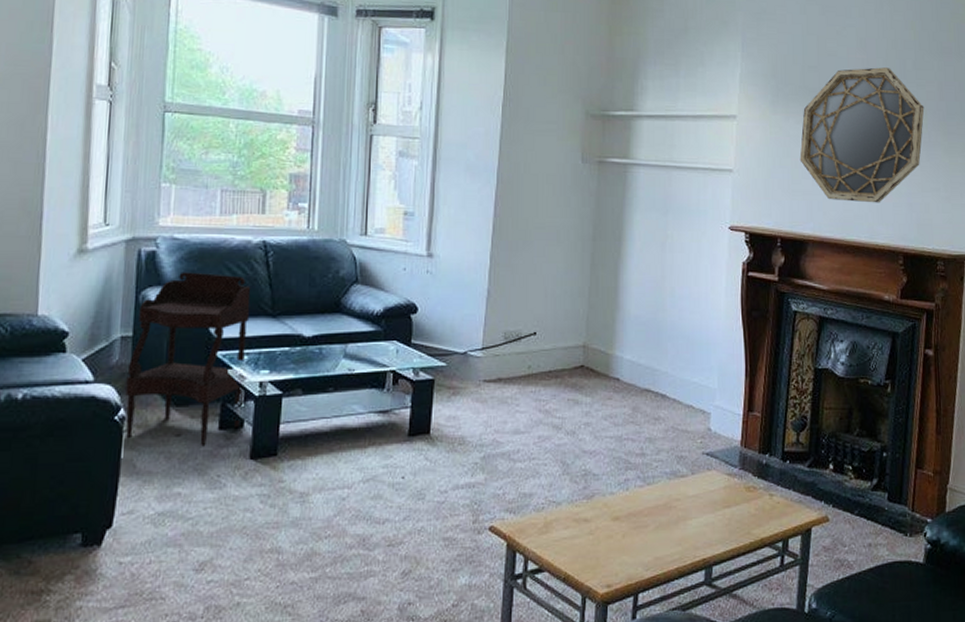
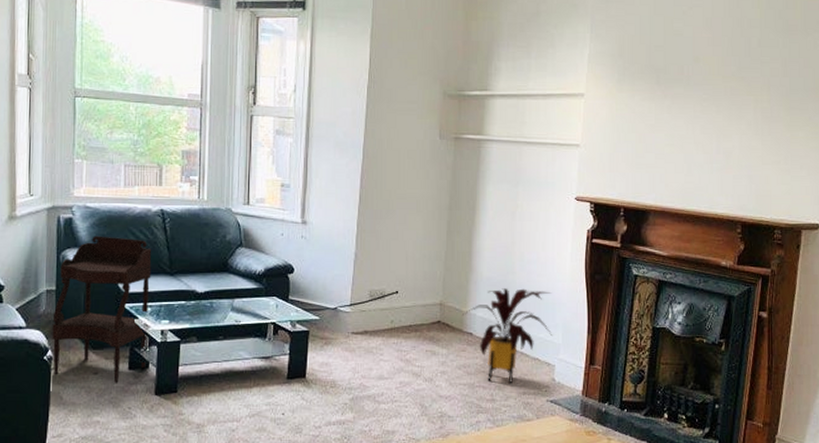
house plant: none [608,327,708,435] -> present [463,288,553,384]
home mirror: present [799,67,925,203] -> none [644,46,768,176]

